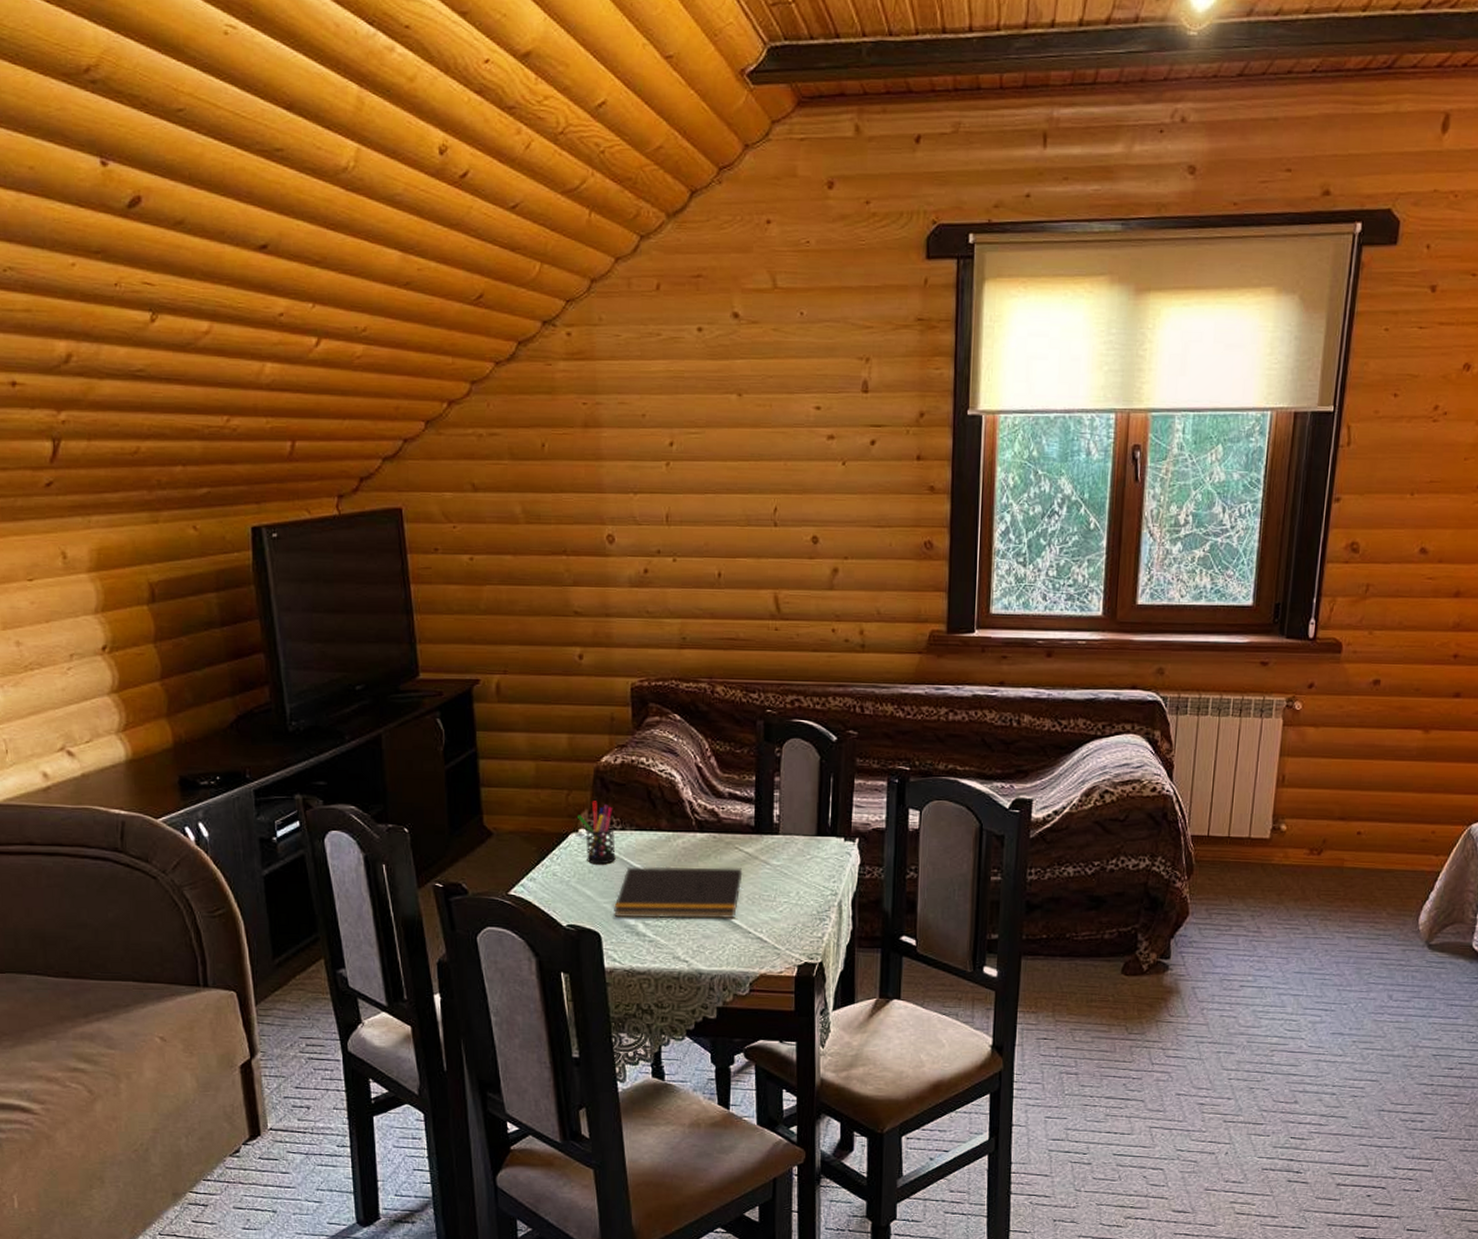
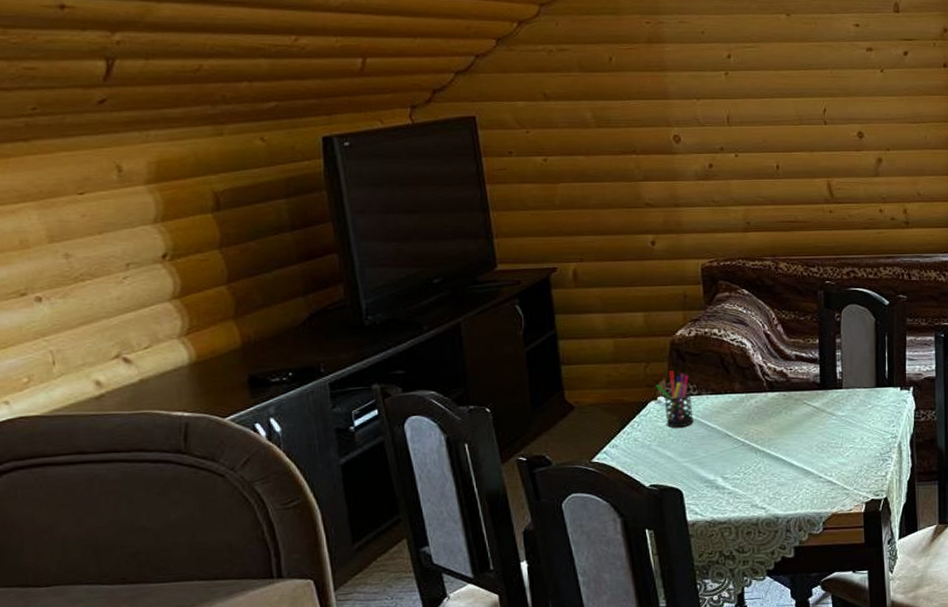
notepad: present [613,866,743,919] -> none [693,421,812,474]

